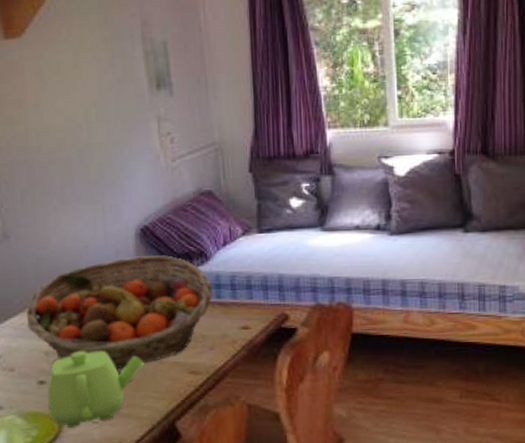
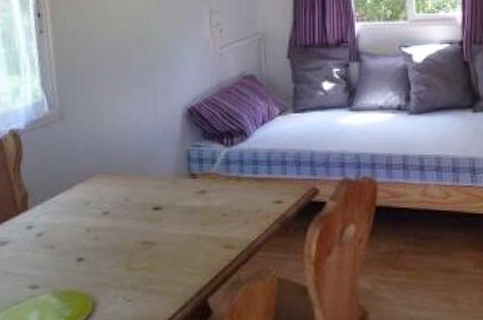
fruit basket: present [26,255,214,369] -> none [72,133,251,245]
teapot: present [47,350,144,427] -> none [83,226,181,306]

